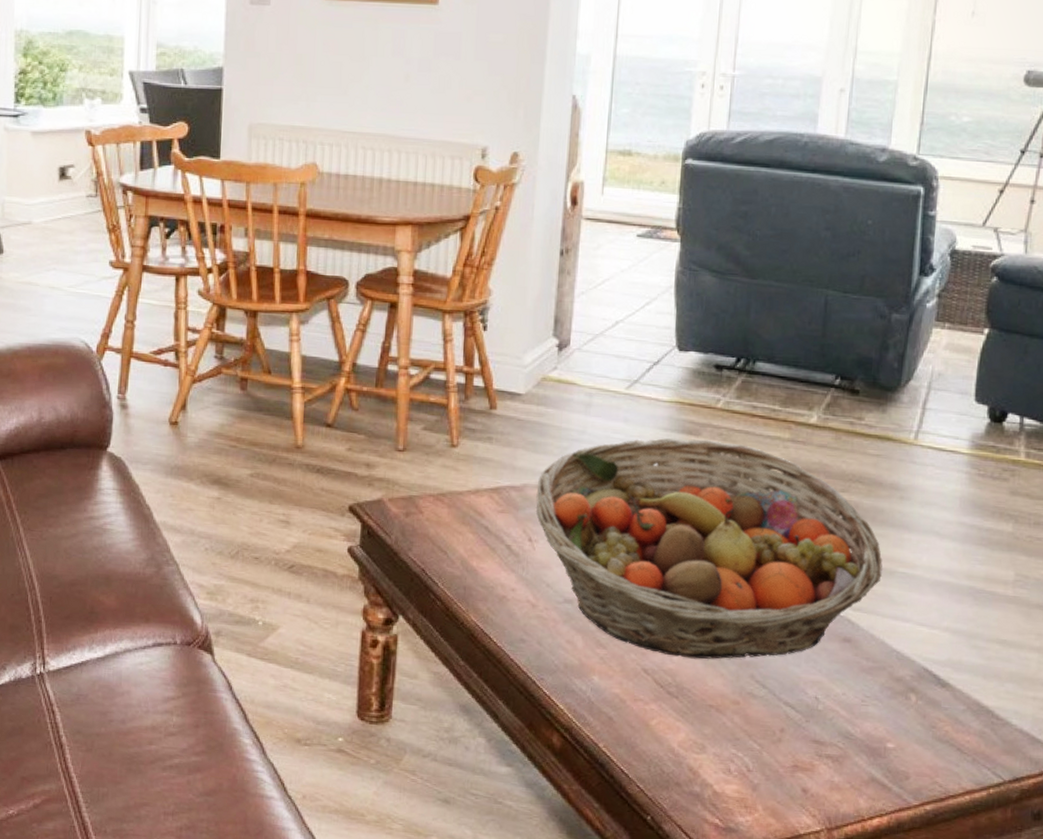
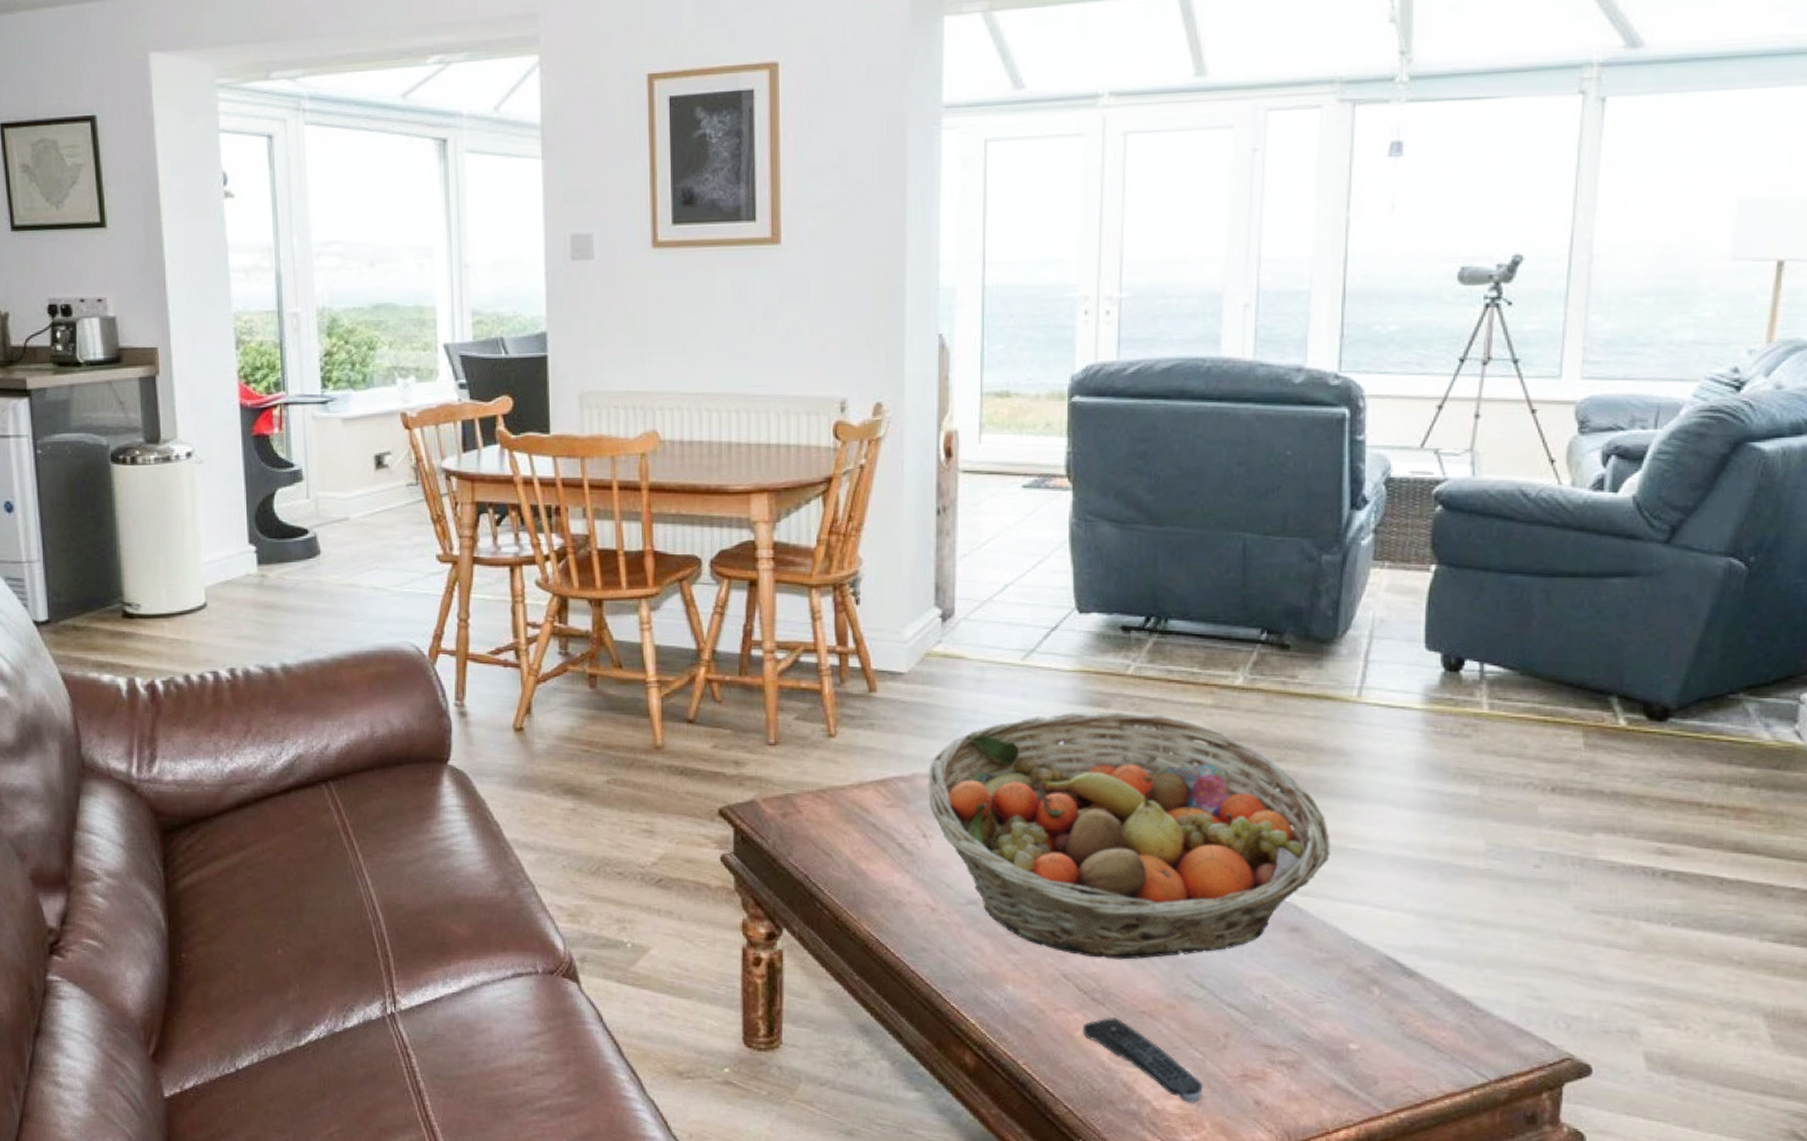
remote control: none [657,710,760,789] -> present [1082,1018,1204,1104]

